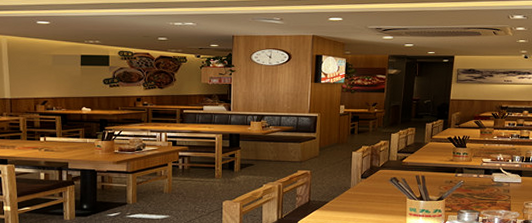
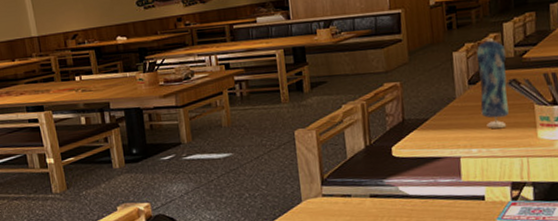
dress: none [368,144,391,215] -> present [477,38,509,129]

